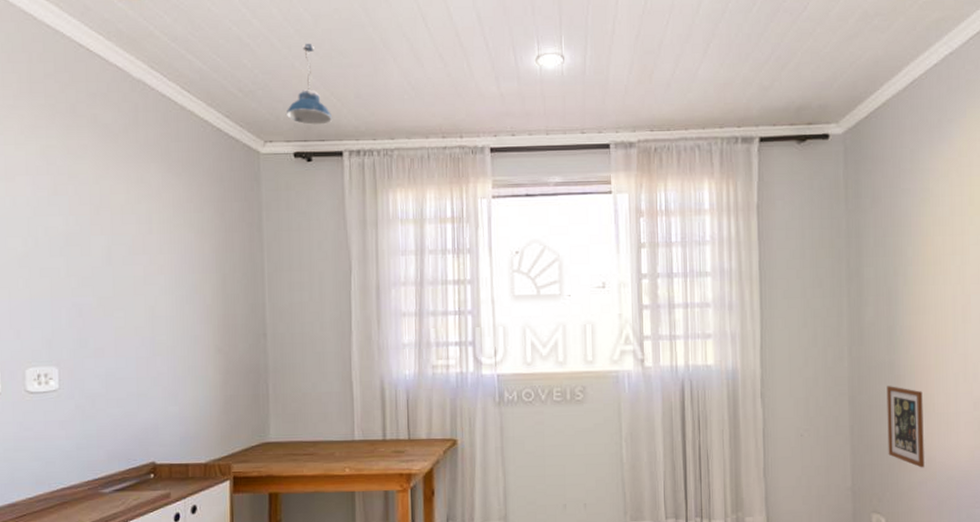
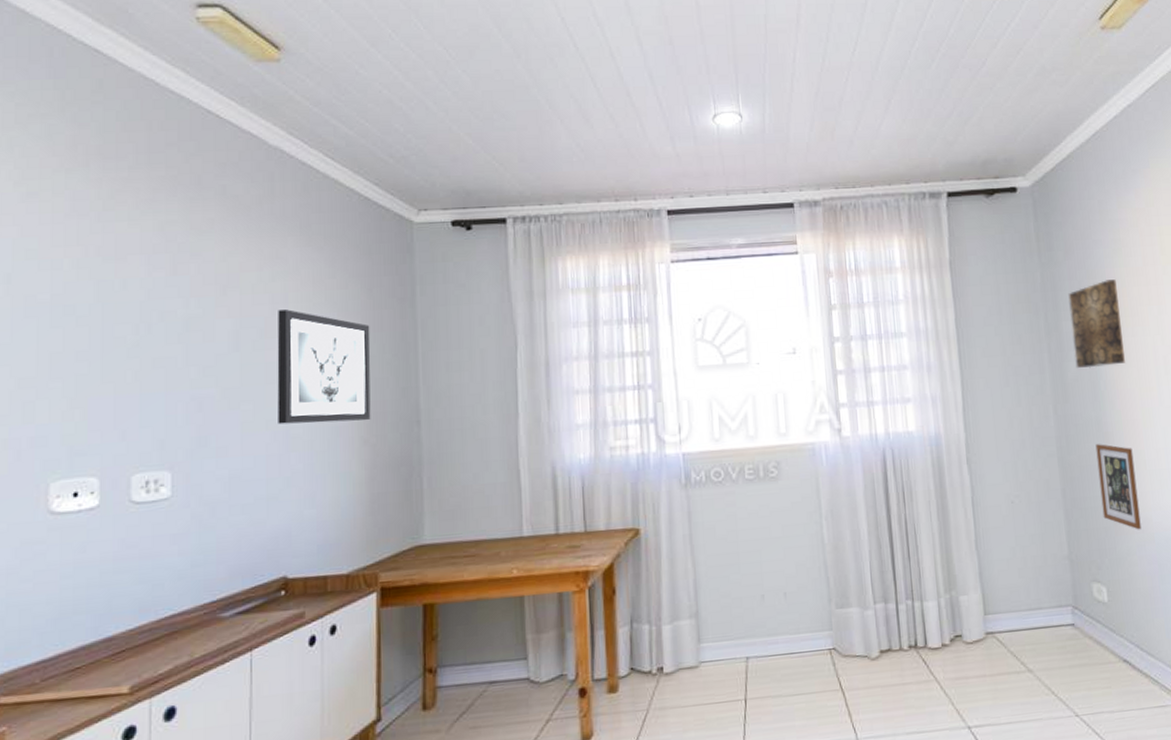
wall art: none [143,229,224,332] -> present [277,309,371,425]
pendant light: present [287,43,333,125] -> none [443,105,495,191]
wall art: none [872,228,924,314] -> present [1068,279,1126,368]

